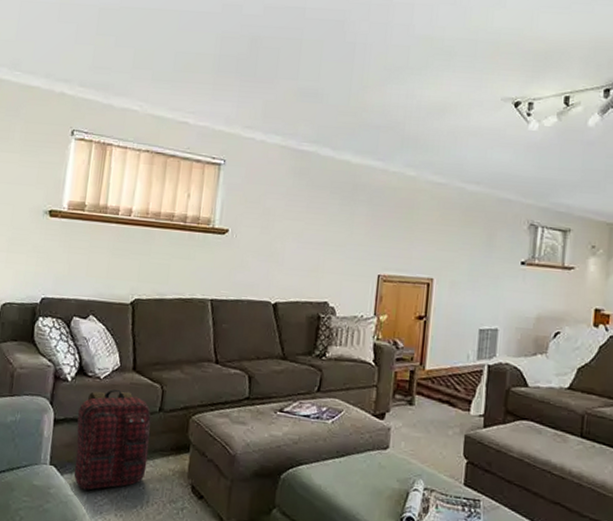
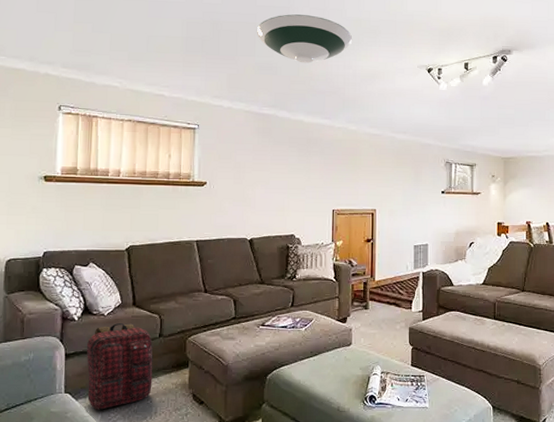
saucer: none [301,29,420,91] -> present [256,14,353,64]

